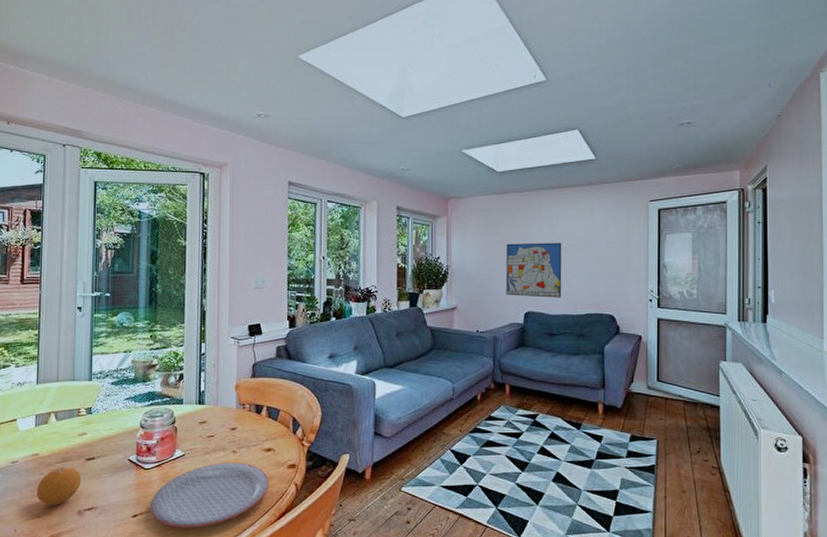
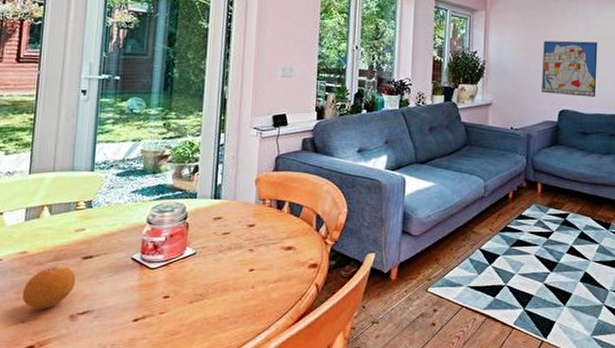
plate: present [150,462,269,528] -> none [153,261,288,333]

